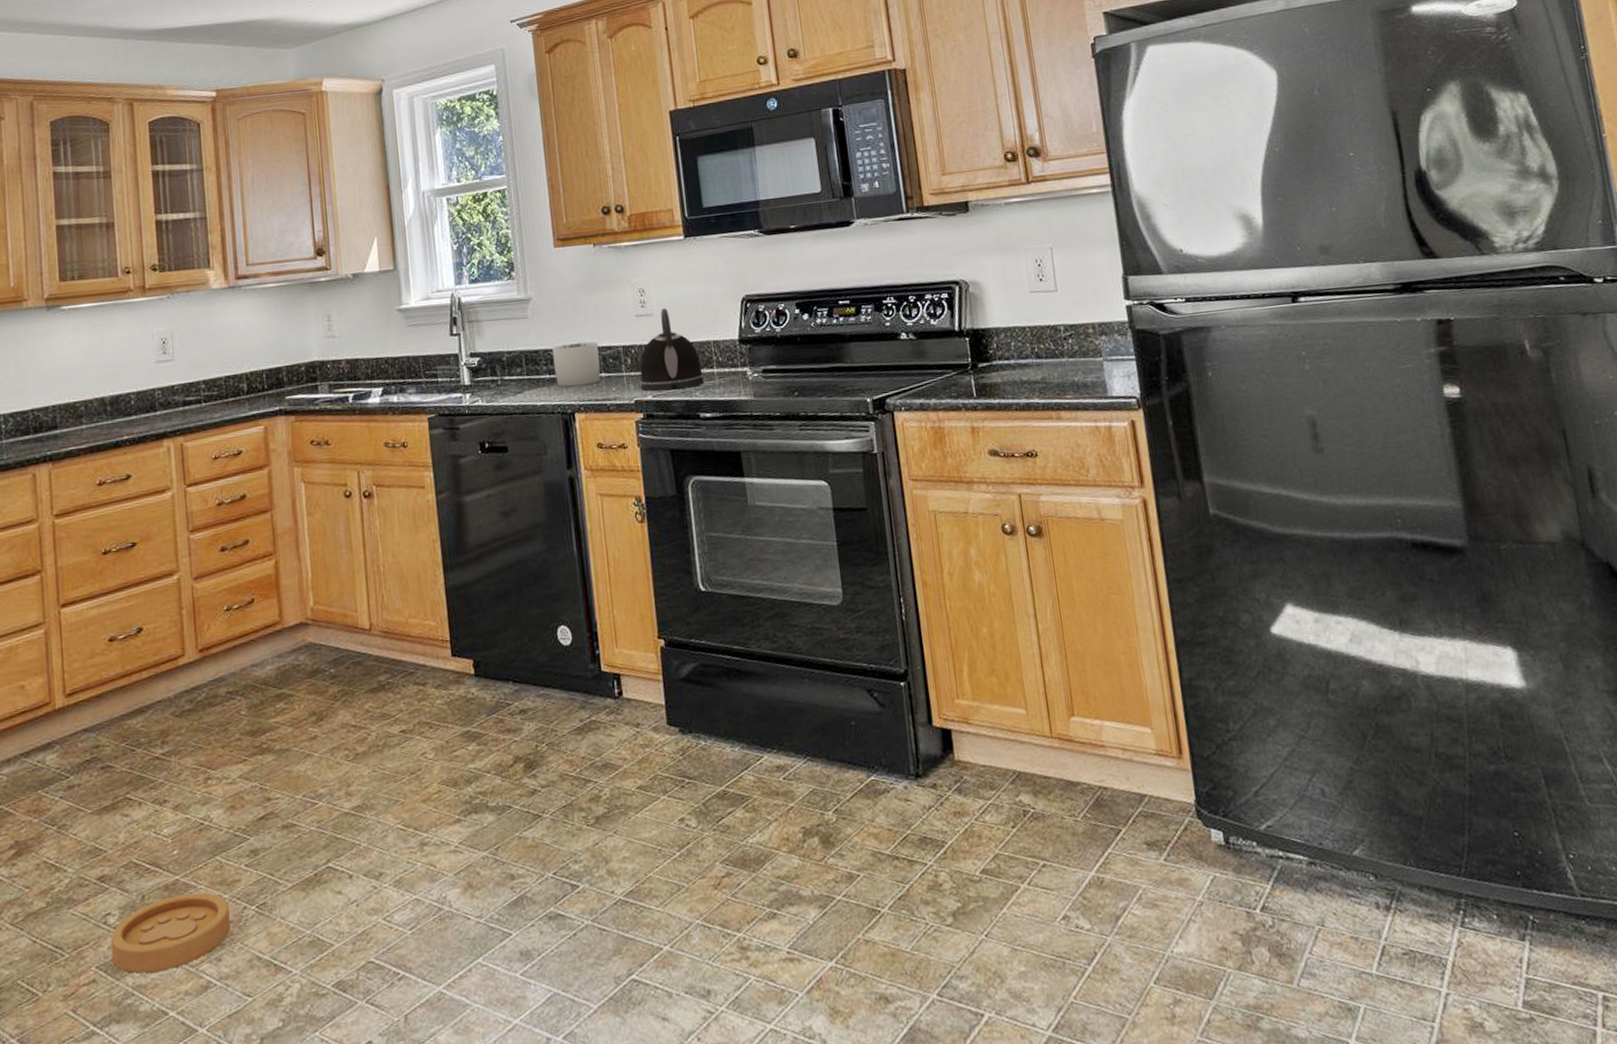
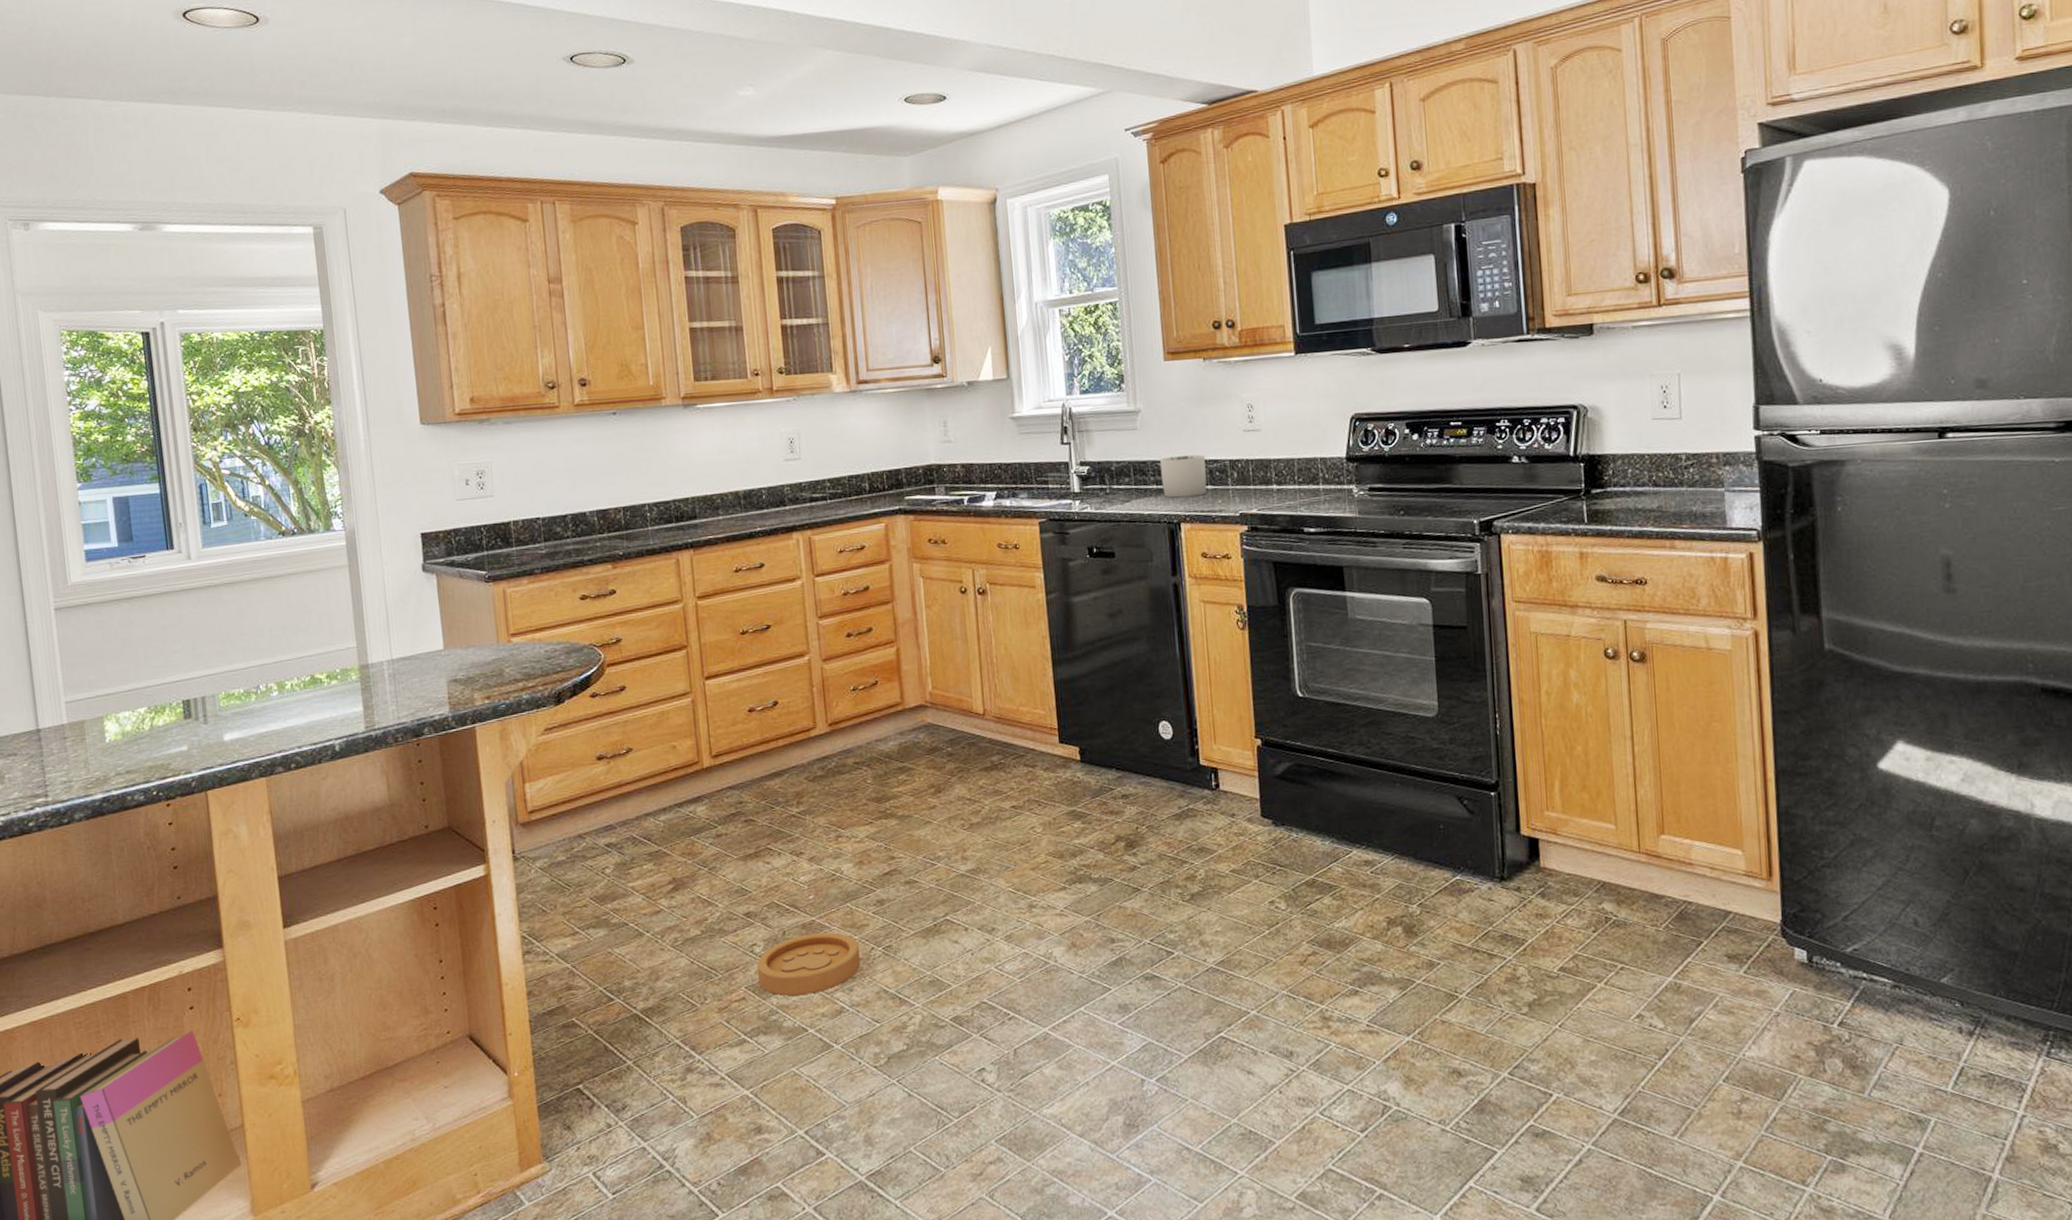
kettle: present [639,308,705,392] -> none [1245,424,1310,506]

